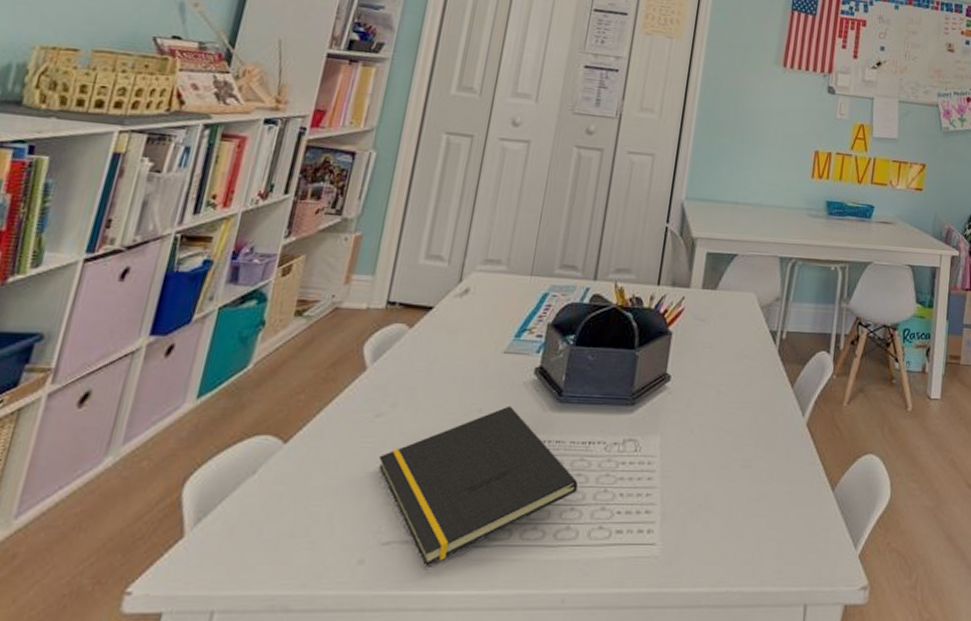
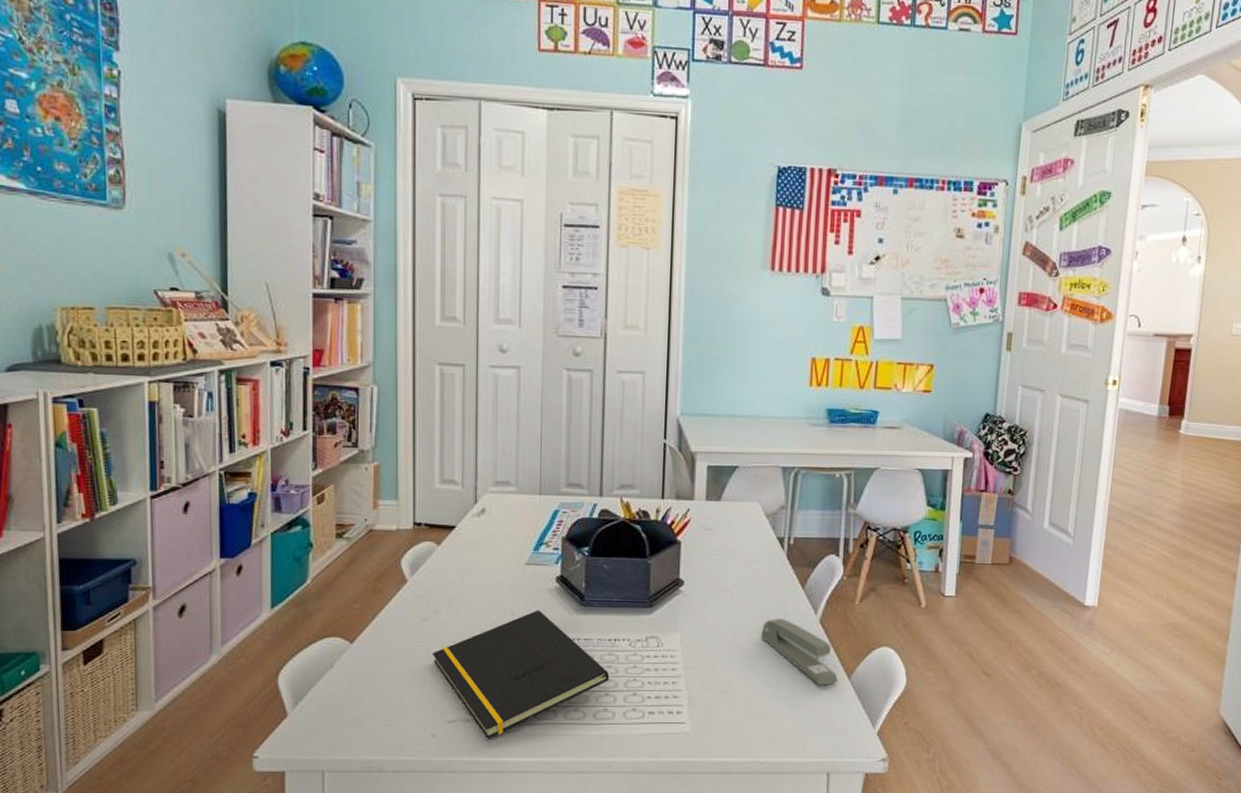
stapler: none [745,420,821,499] -> present [761,618,838,686]

